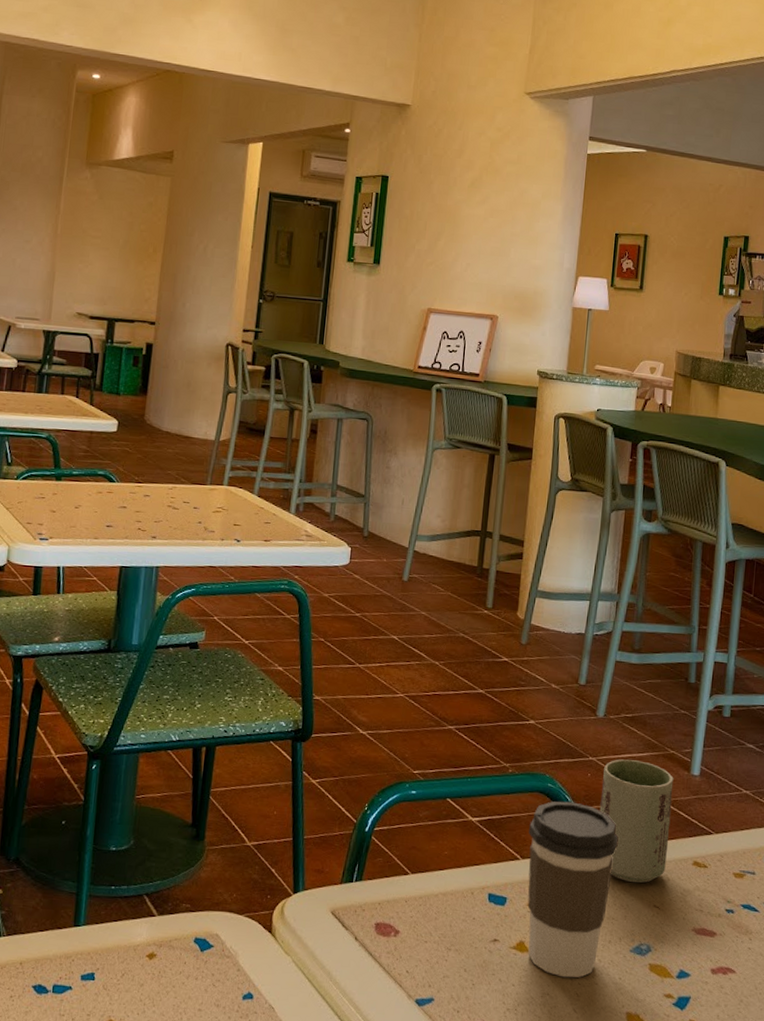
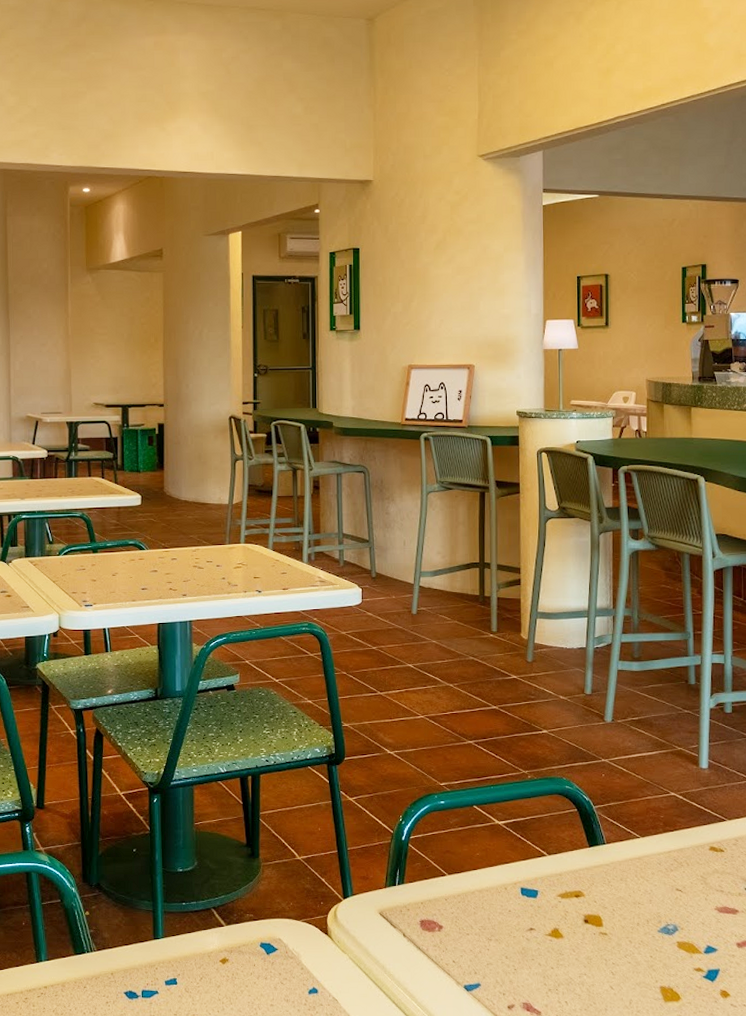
coffee cup: present [527,801,619,978] -> none [552,801,637,959]
cup: present [599,759,674,883] -> none [616,758,685,870]

